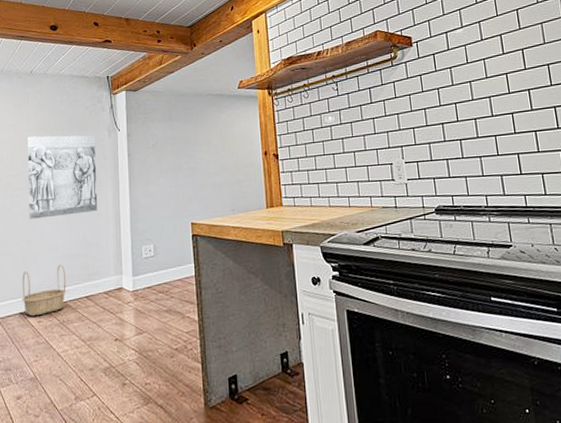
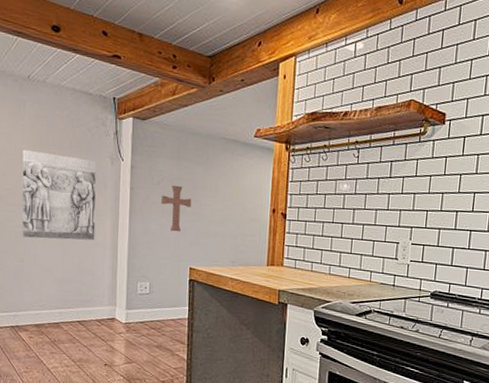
basket: present [22,264,67,317] -> none [13,287,59,332]
decorative cross: none [158,145,187,190] -> present [161,185,192,232]

